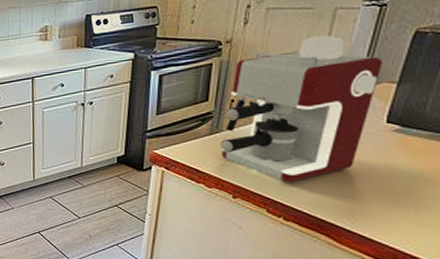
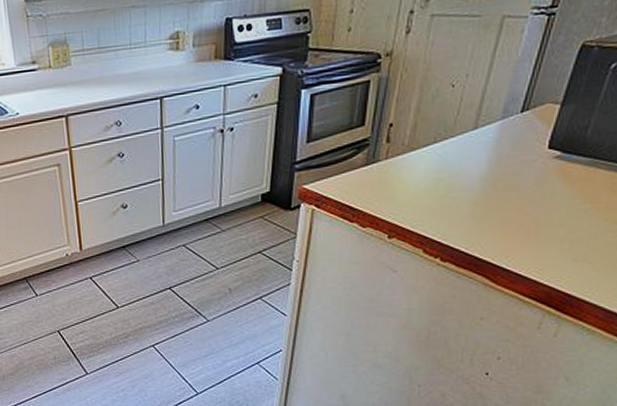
coffee maker: present [220,35,382,182] -> none [376,47,547,218]

